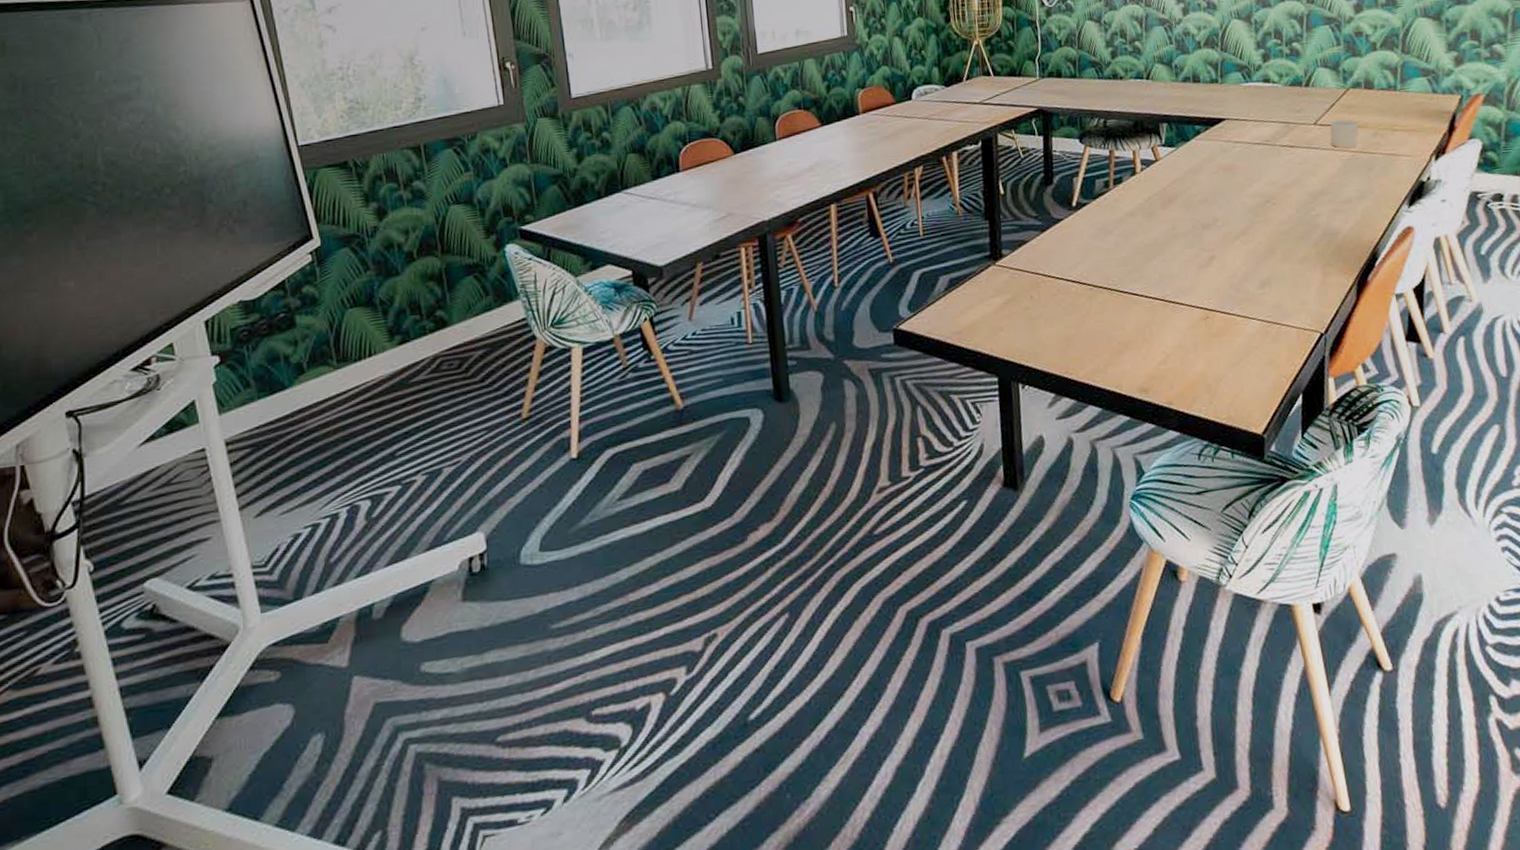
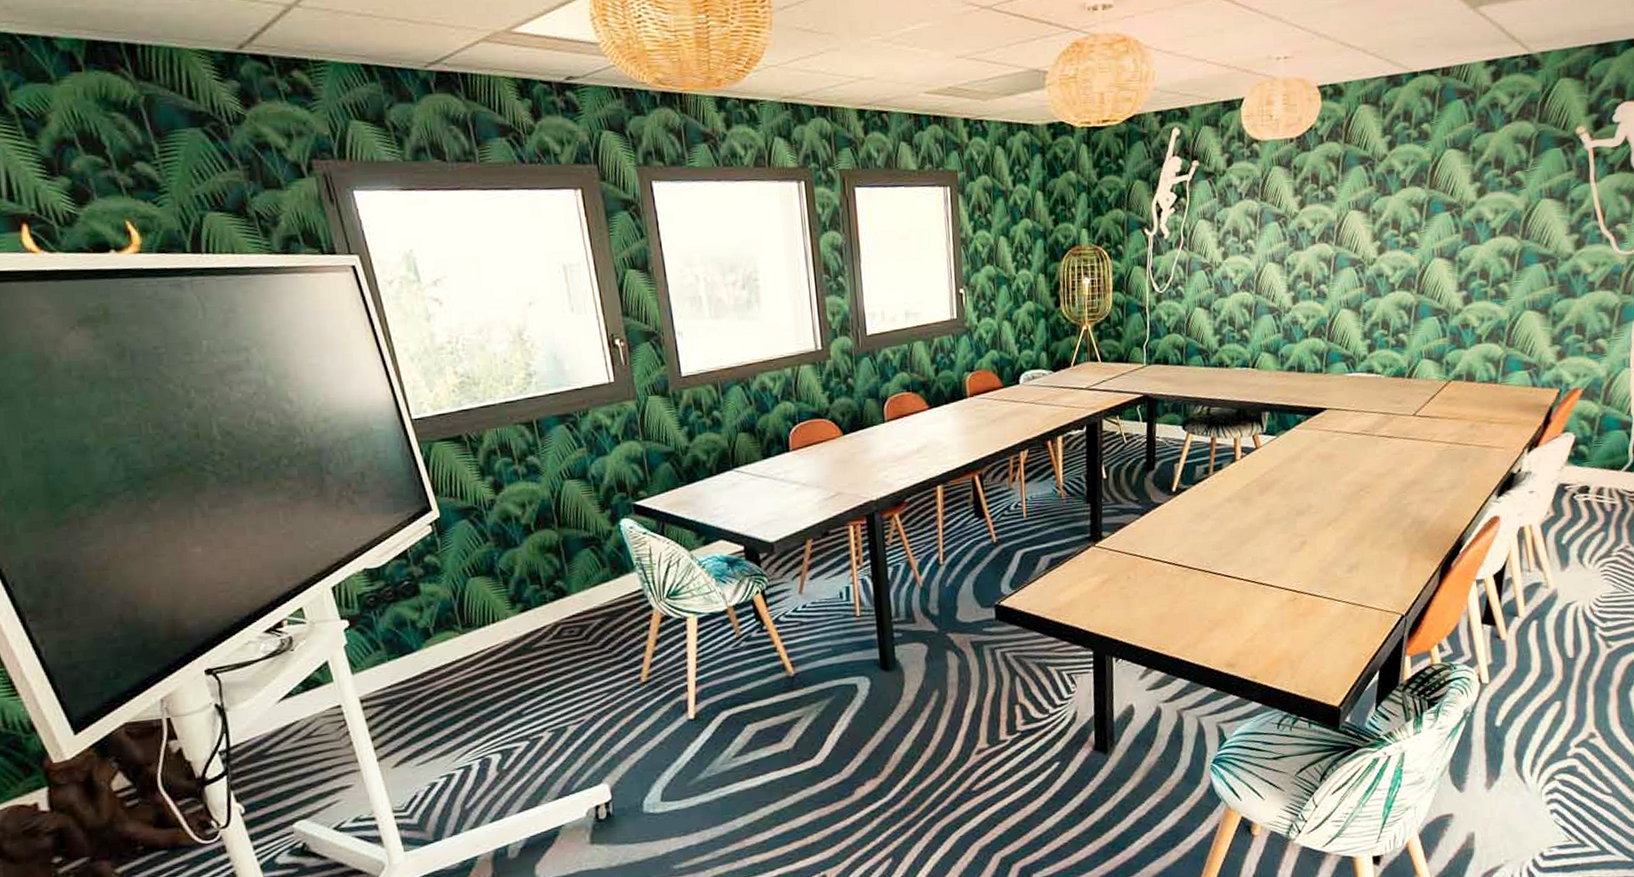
mug: present [1329,120,1359,149] -> none [1427,411,1457,440]

